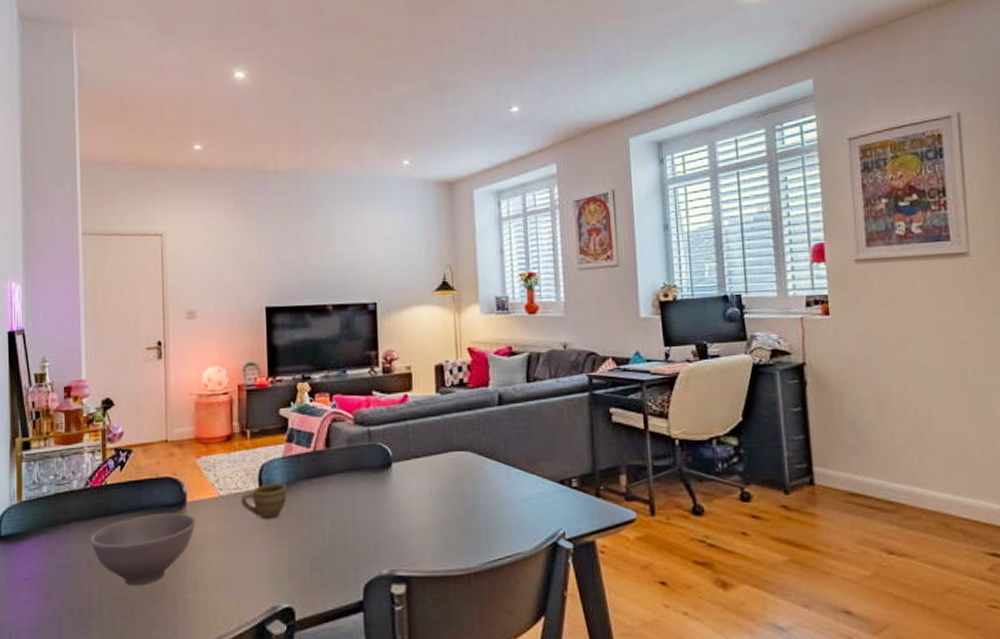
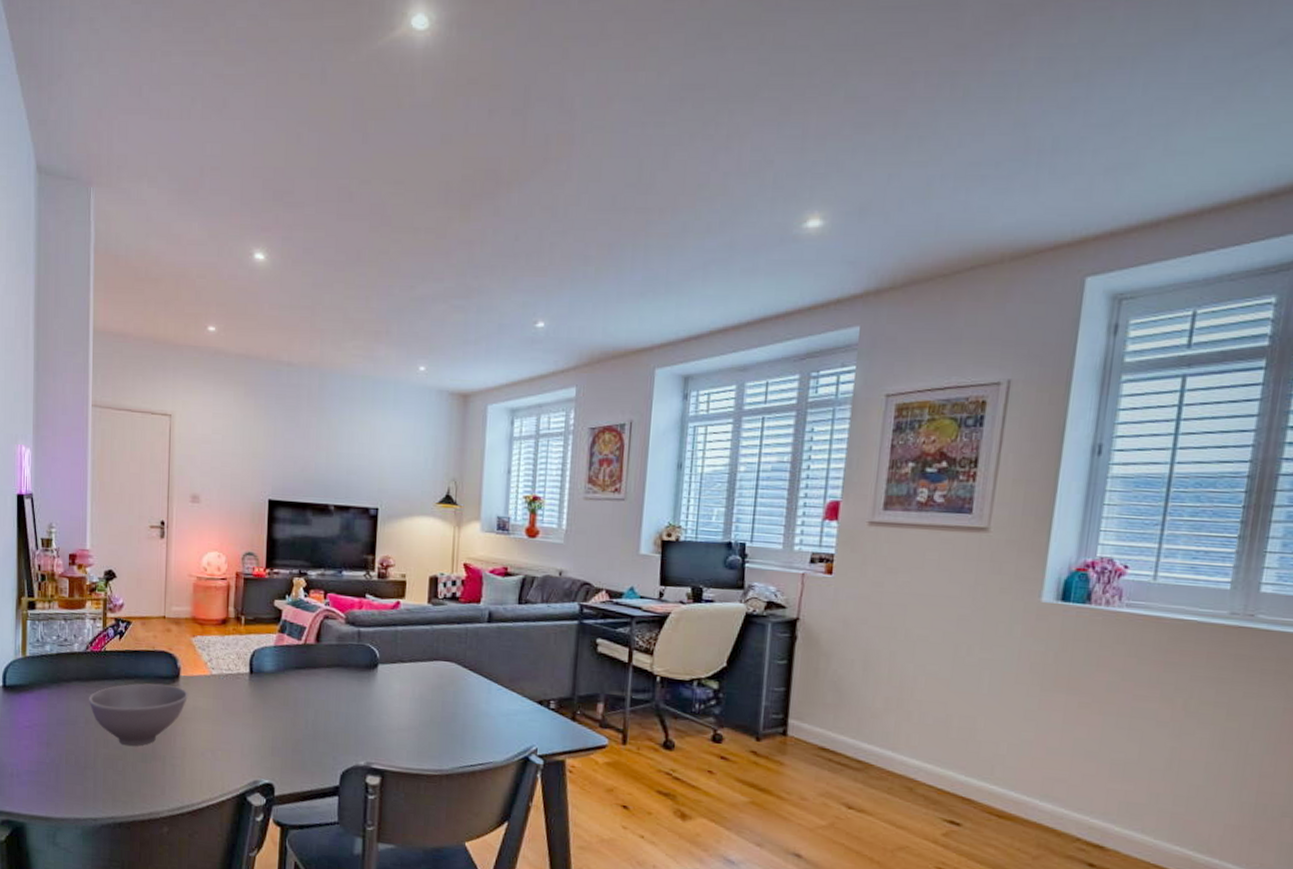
cup: present [240,483,287,518] -> none [231,669,276,701]

